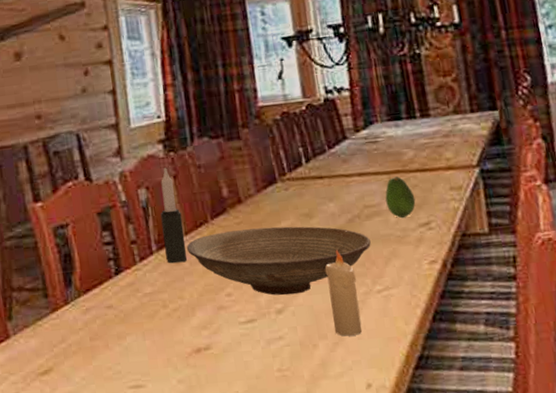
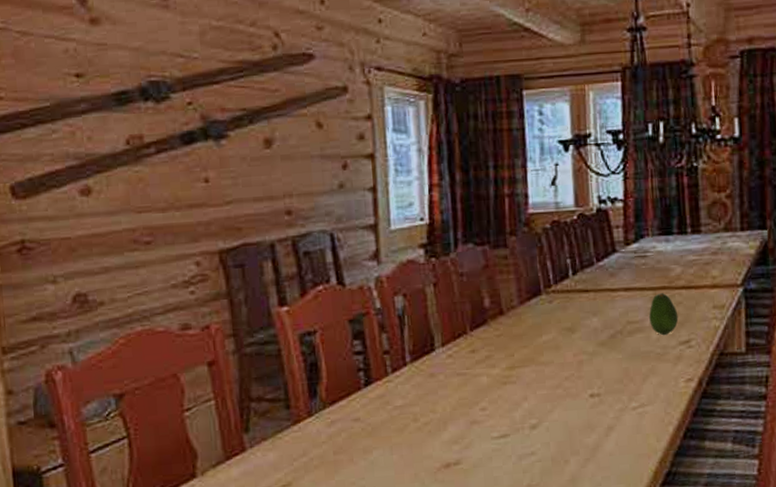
candle: present [160,168,188,263] -> none [417,274,443,375]
decorative bowl: present [186,226,371,296] -> none [442,340,631,411]
candle: present [325,250,363,336] -> none [582,366,615,453]

